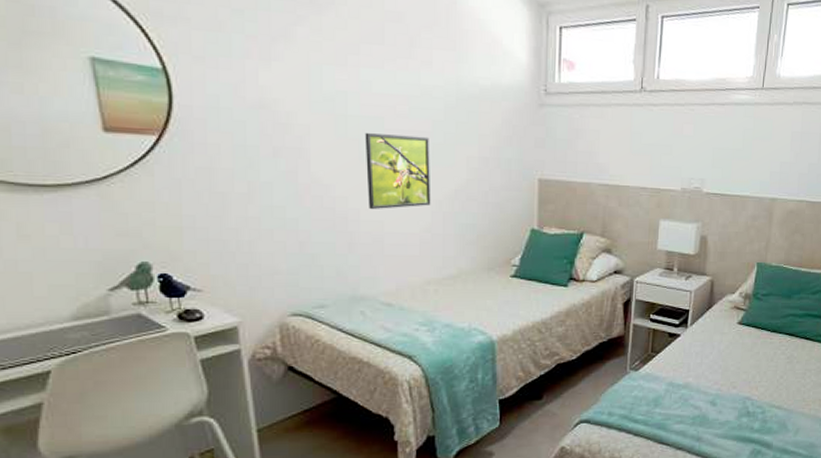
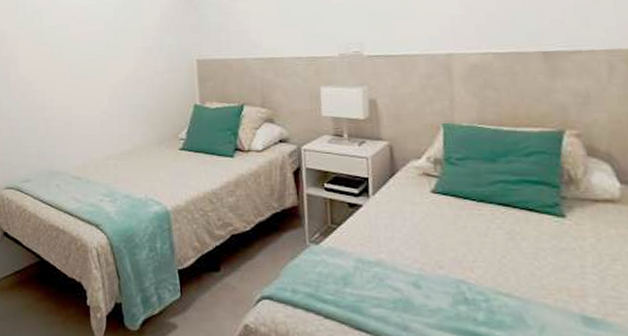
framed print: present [365,133,431,209] -> none [55,35,108,98]

